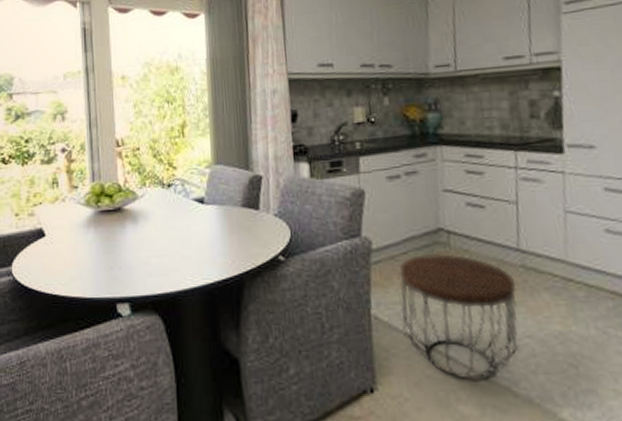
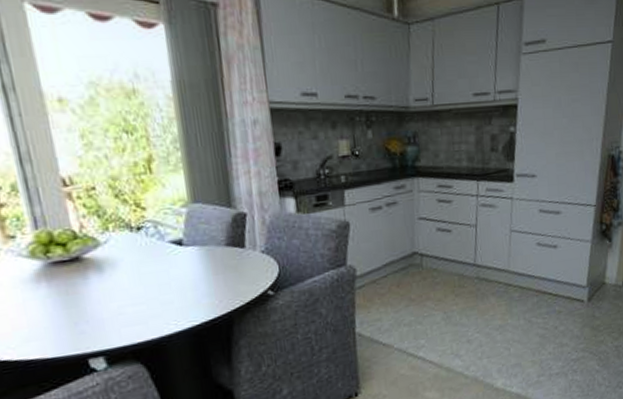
side table: present [399,253,519,380] -> none [380,273,472,373]

